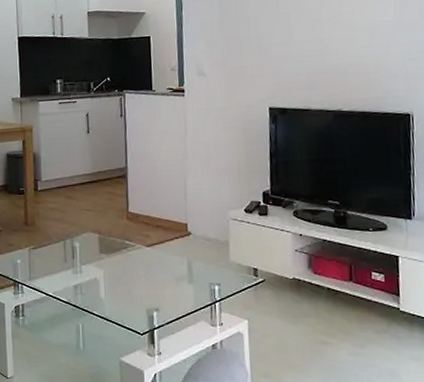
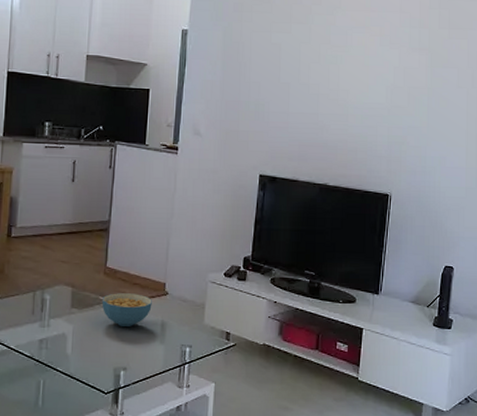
cereal bowl: none [127,236,177,268] -> present [101,293,152,327]

